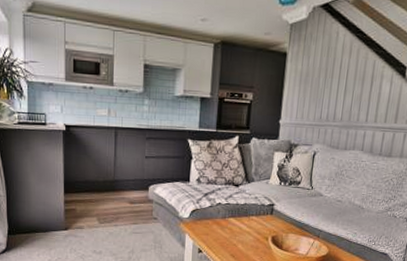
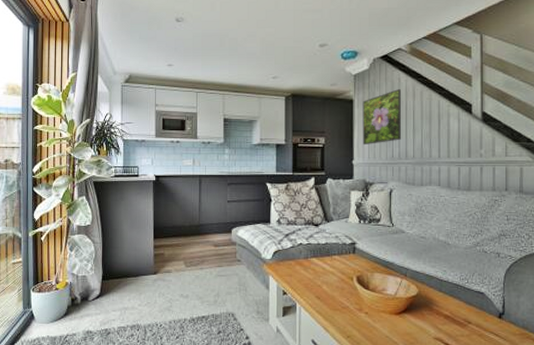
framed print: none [291,44,338,105] -> present [362,89,402,146]

